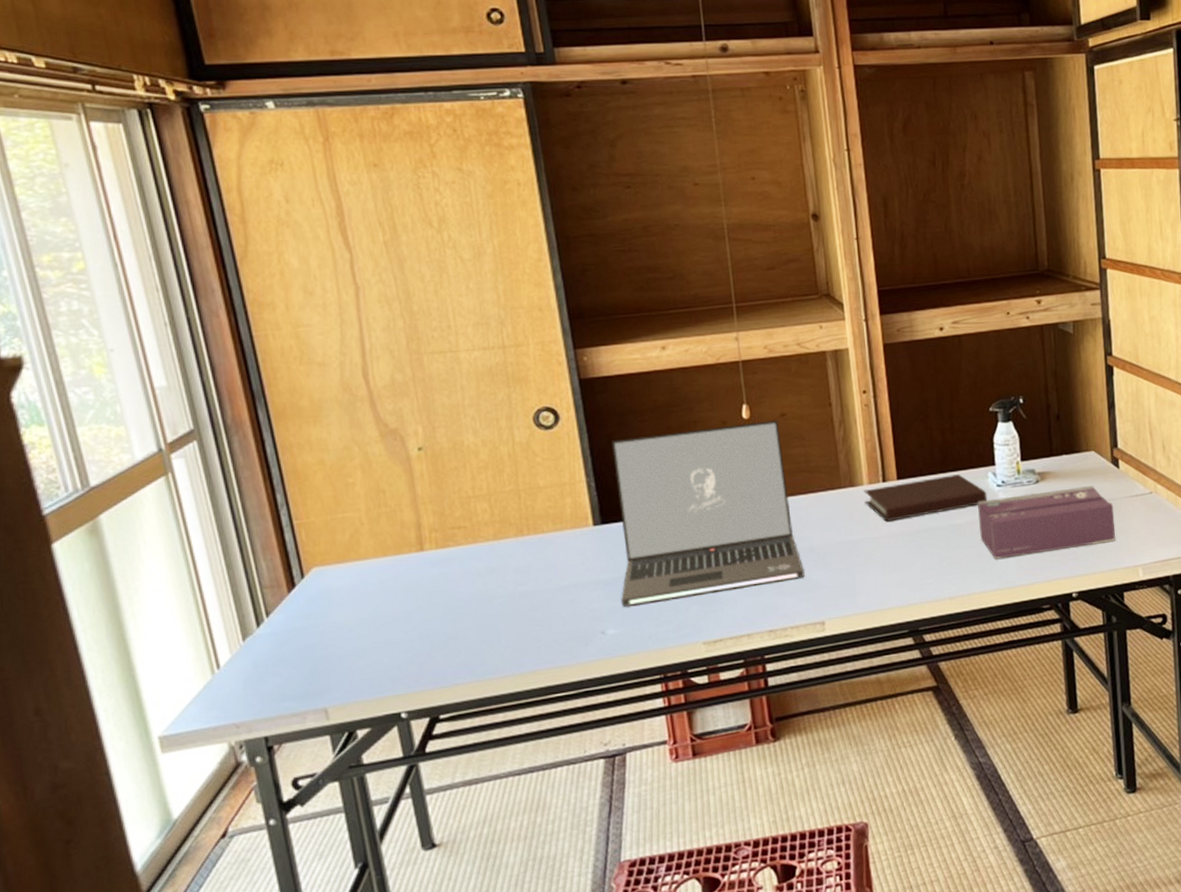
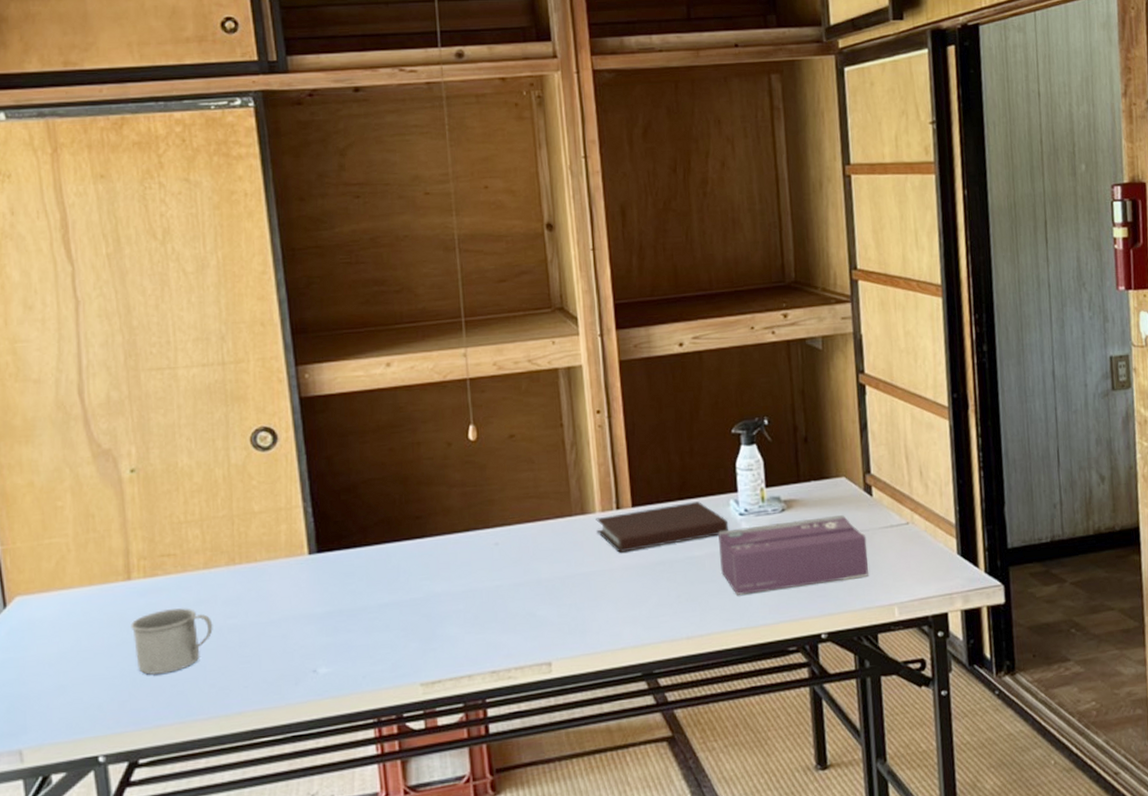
mug: none [425,576,505,638] -> present [131,608,213,675]
laptop: present [611,420,805,607] -> none [330,442,531,644]

